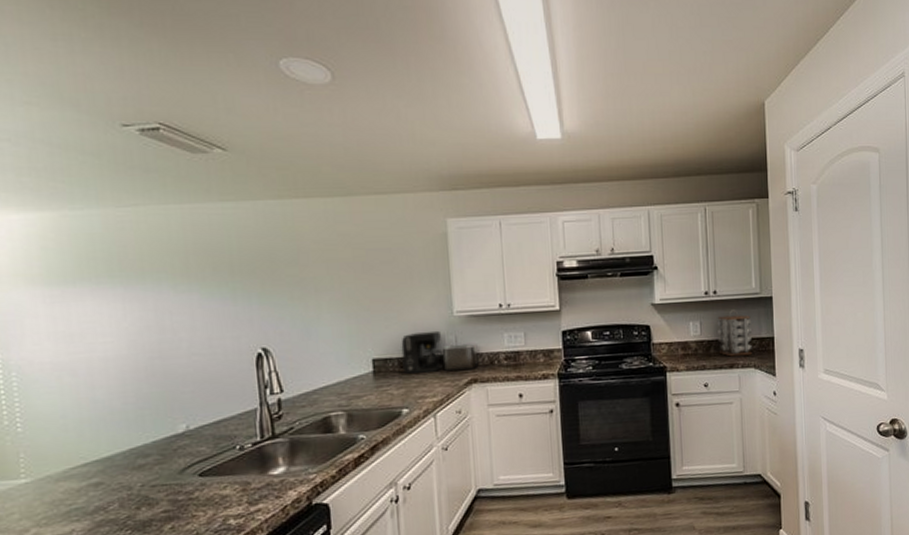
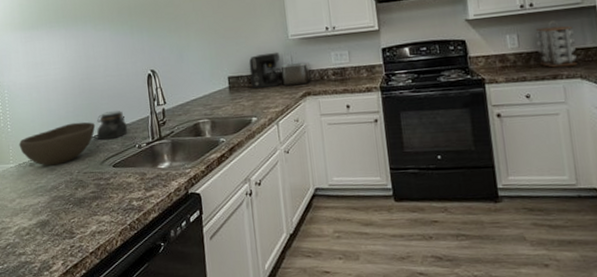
bowl: none [37,416,172,480] -> present [19,121,96,166]
jar: none [173,401,224,442] -> present [96,111,128,141]

